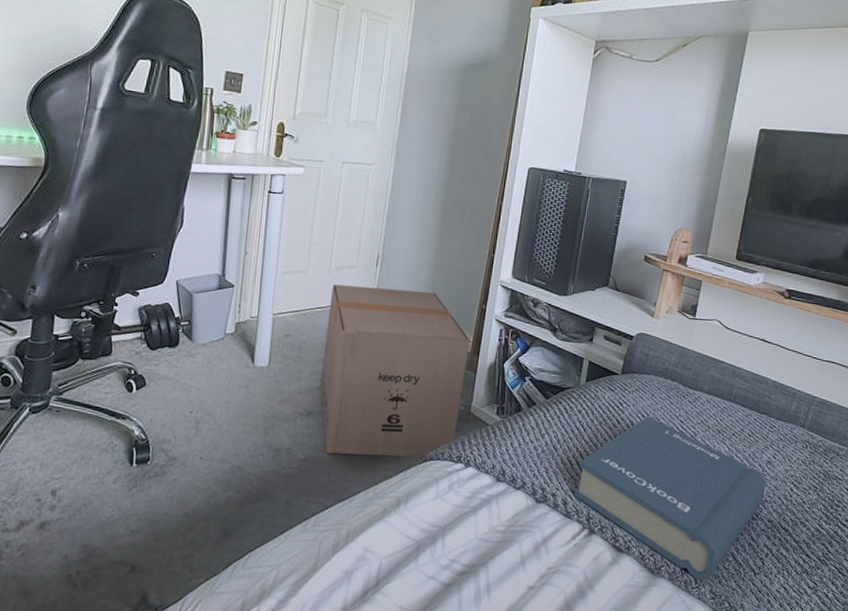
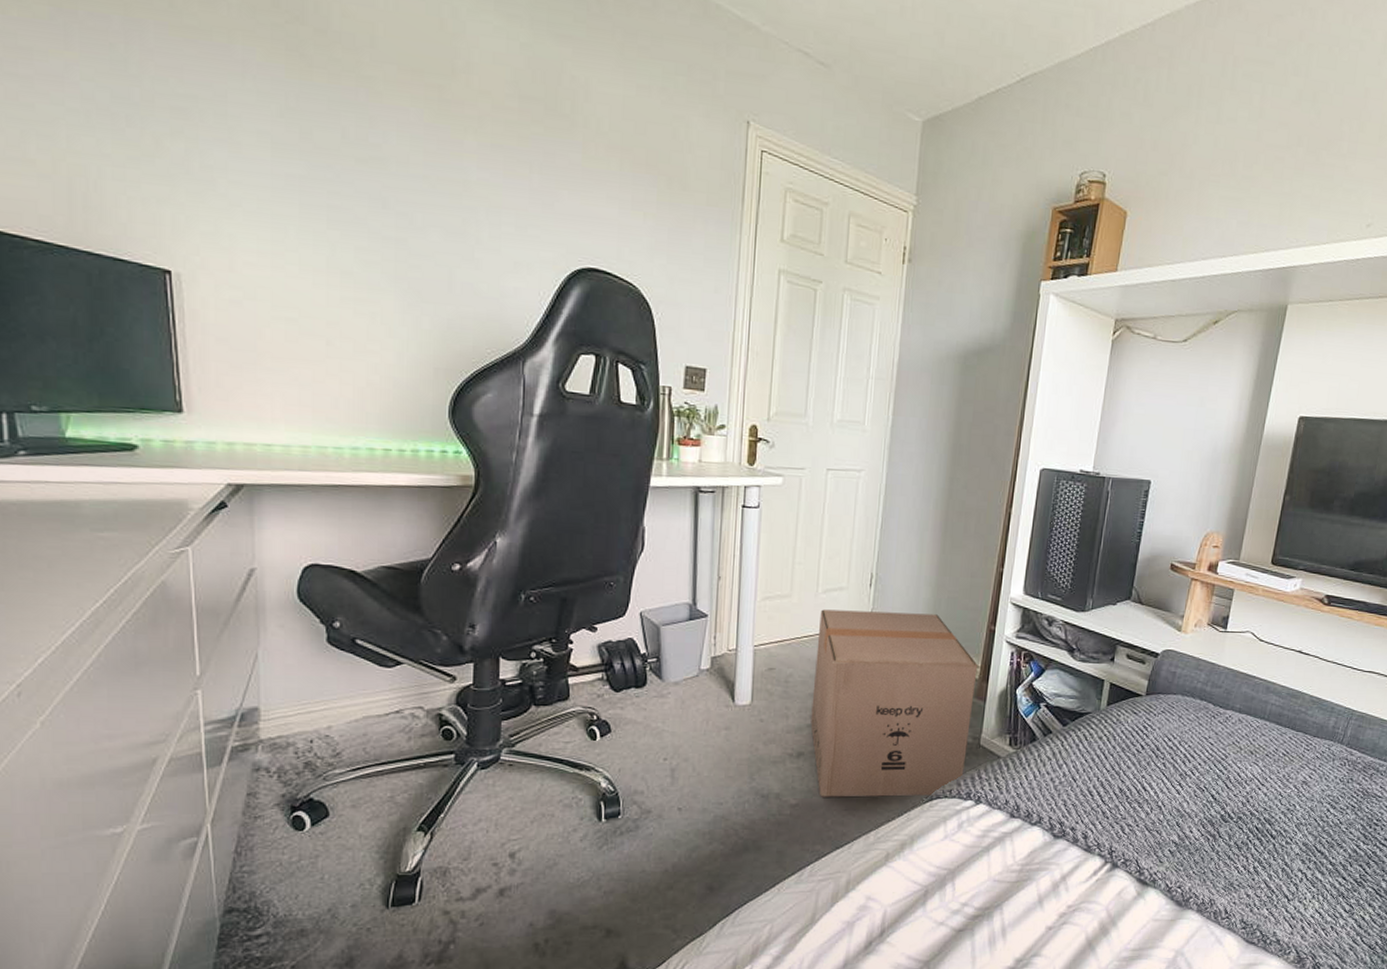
book: present [574,415,766,580] -> none [1095,739,1302,910]

